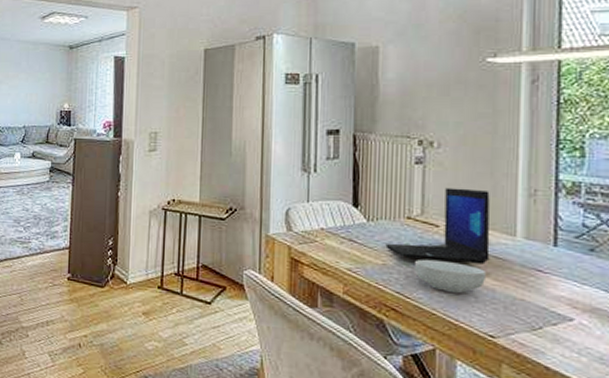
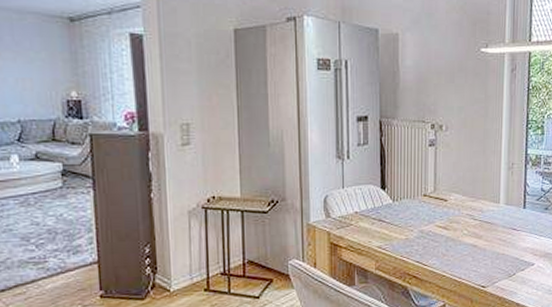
laptop: present [385,187,490,265] -> none [407,166,483,231]
cereal bowl: present [413,259,487,293] -> none [429,229,481,256]

